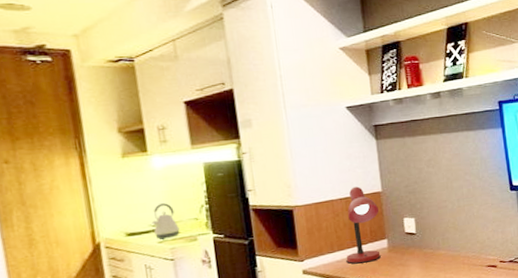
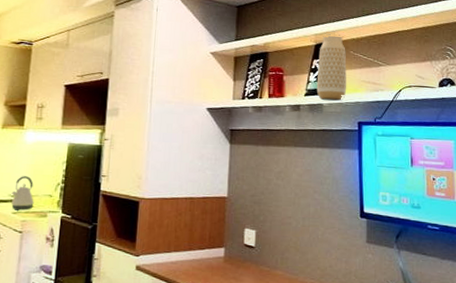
desk lamp: present [346,186,381,264] -> none [180,188,222,270]
vase: none [451,15,484,85] -> present [316,34,347,102]

